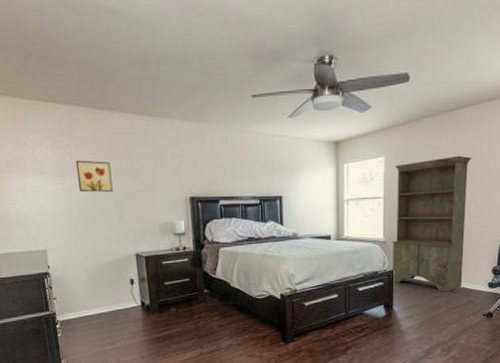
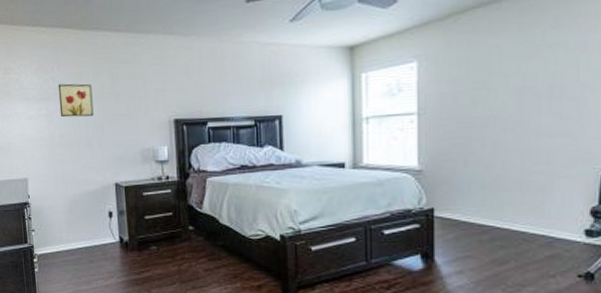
bookshelf: present [392,155,472,292] -> none [430,53,550,240]

